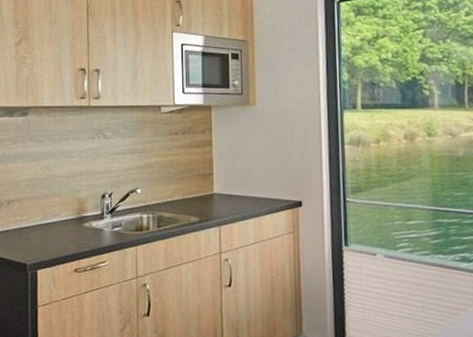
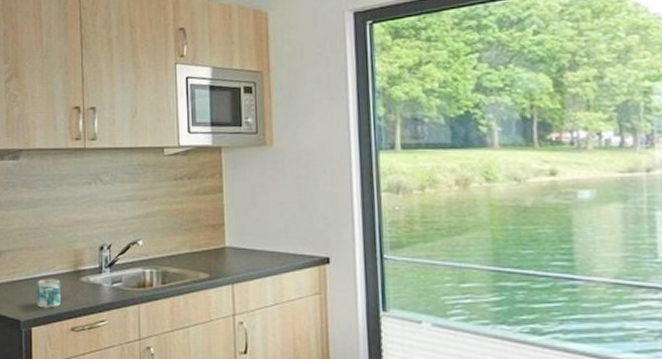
mug: none [43,225,65,252] -> present [37,278,60,308]

